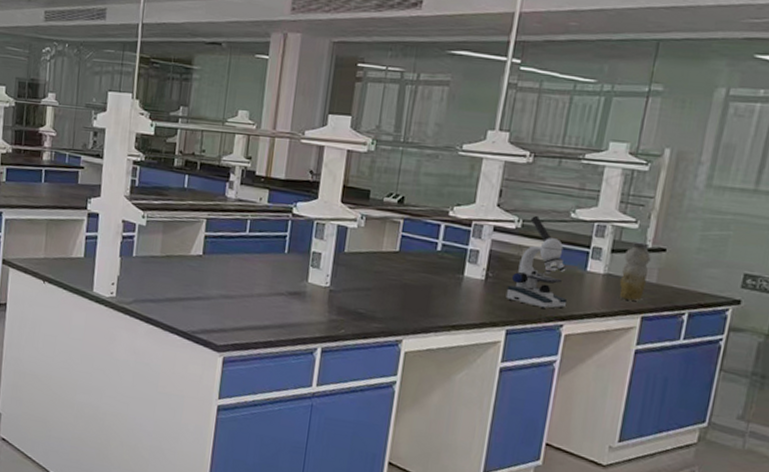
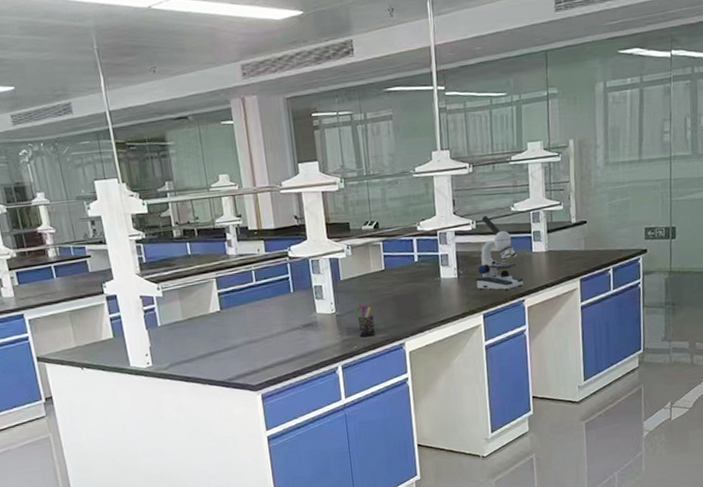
pen holder: none [350,282,373,324] -> present [354,303,375,337]
beverage bottle: present [619,241,651,301] -> none [558,219,578,269]

